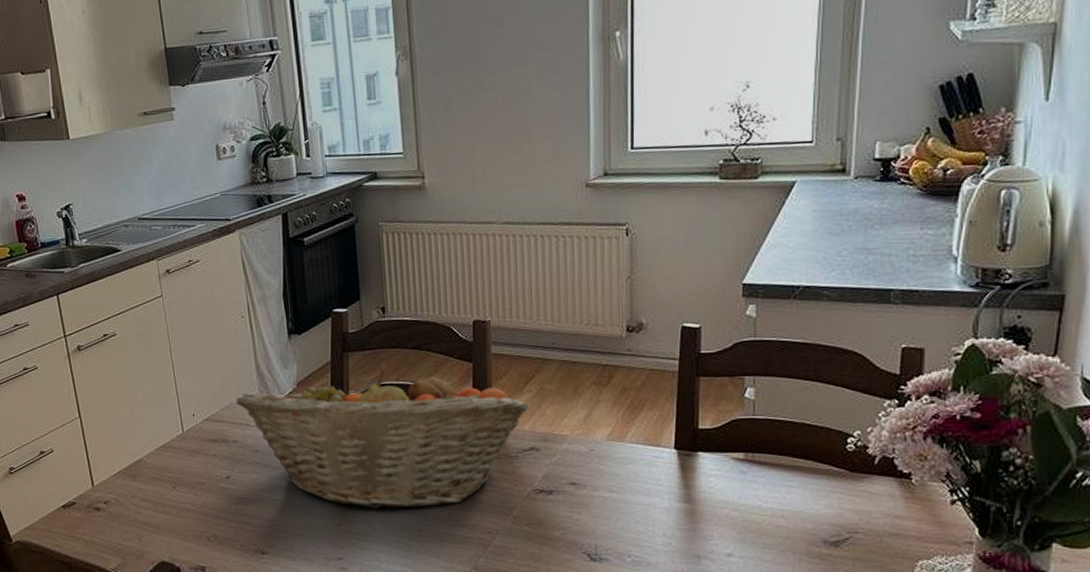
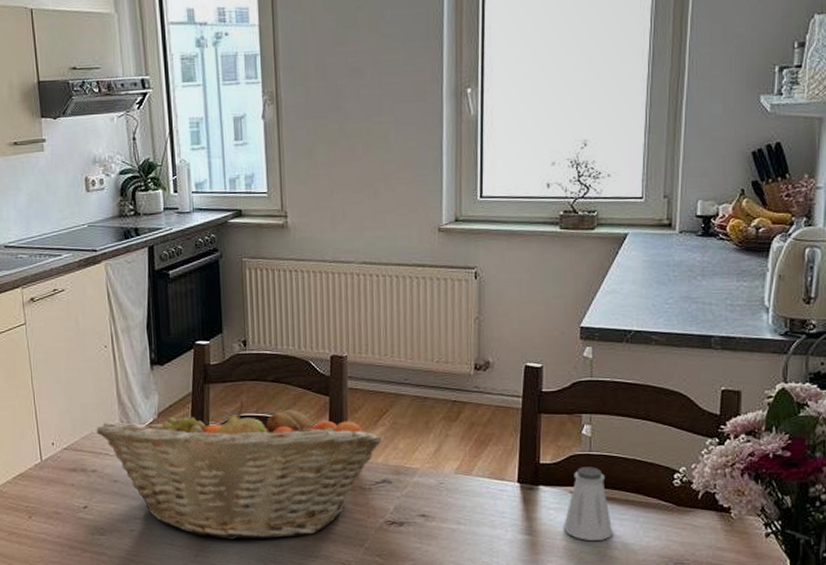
saltshaker: none [725,432,779,508] -> present [564,467,613,540]

